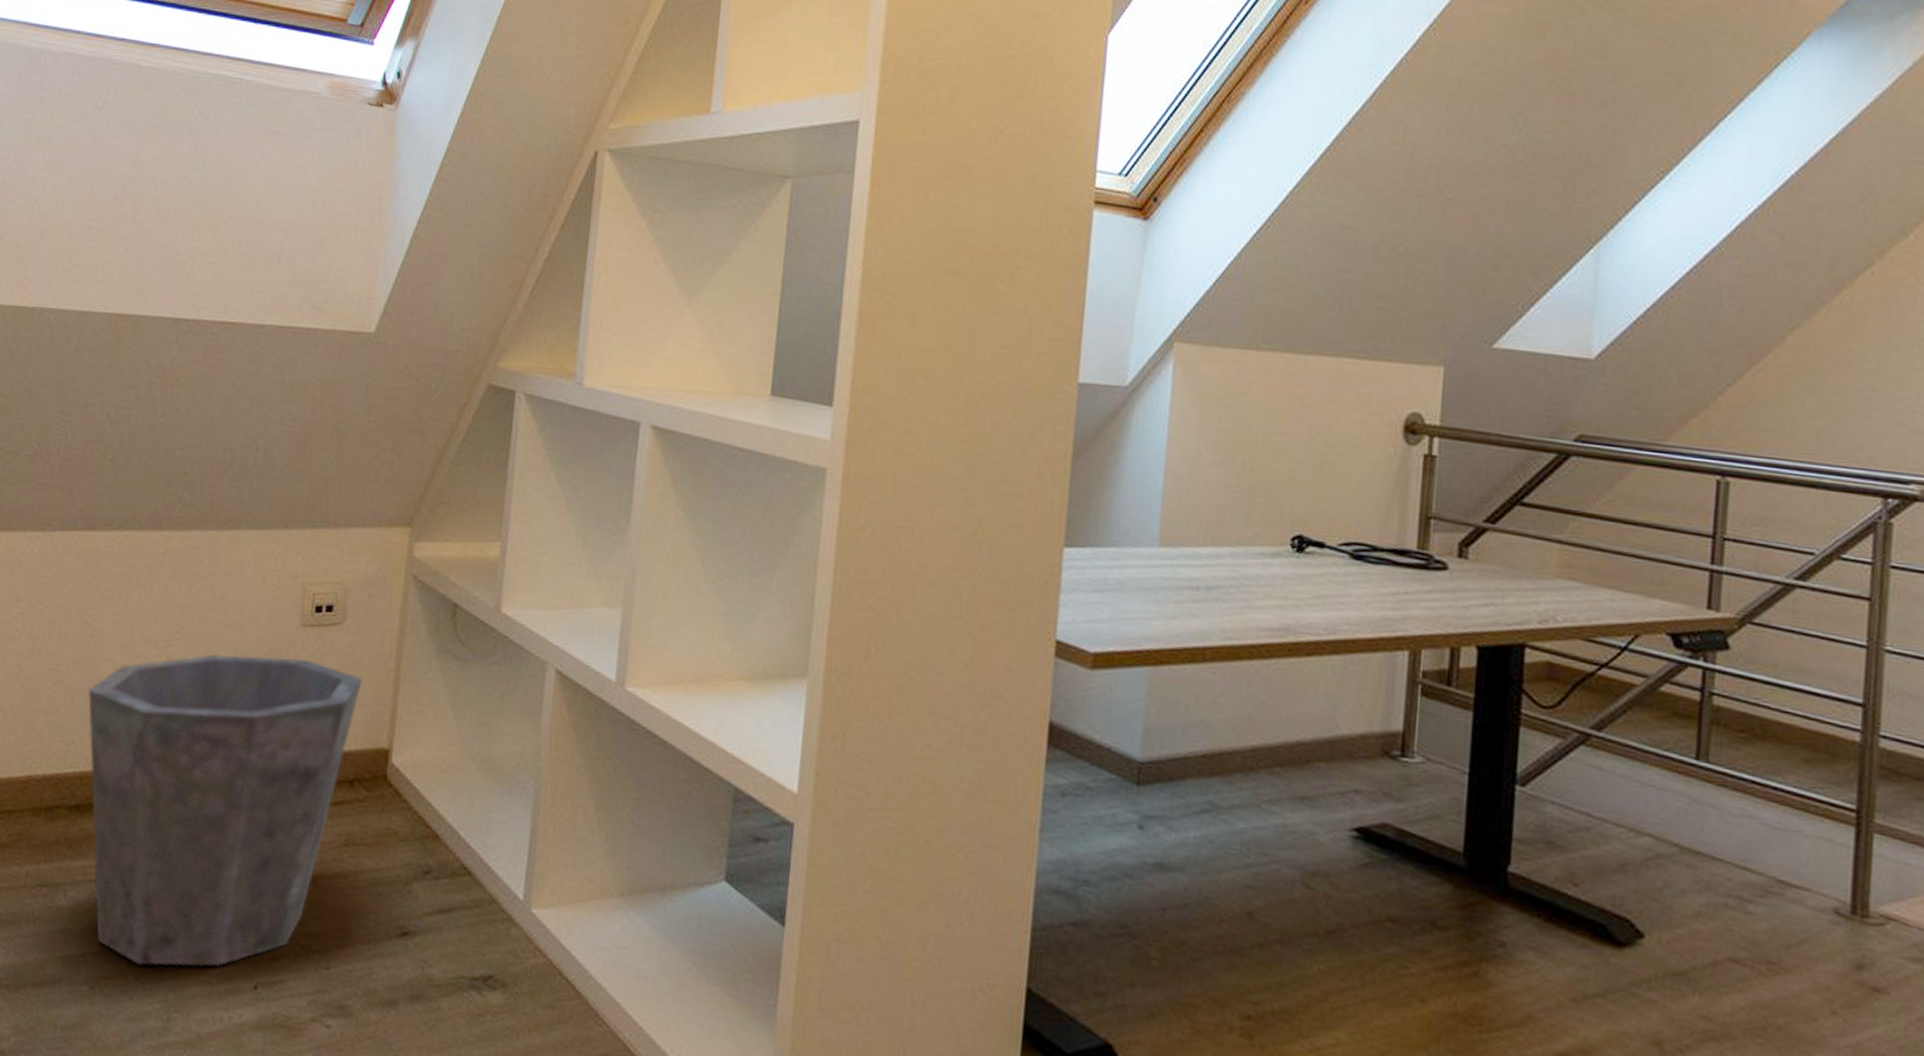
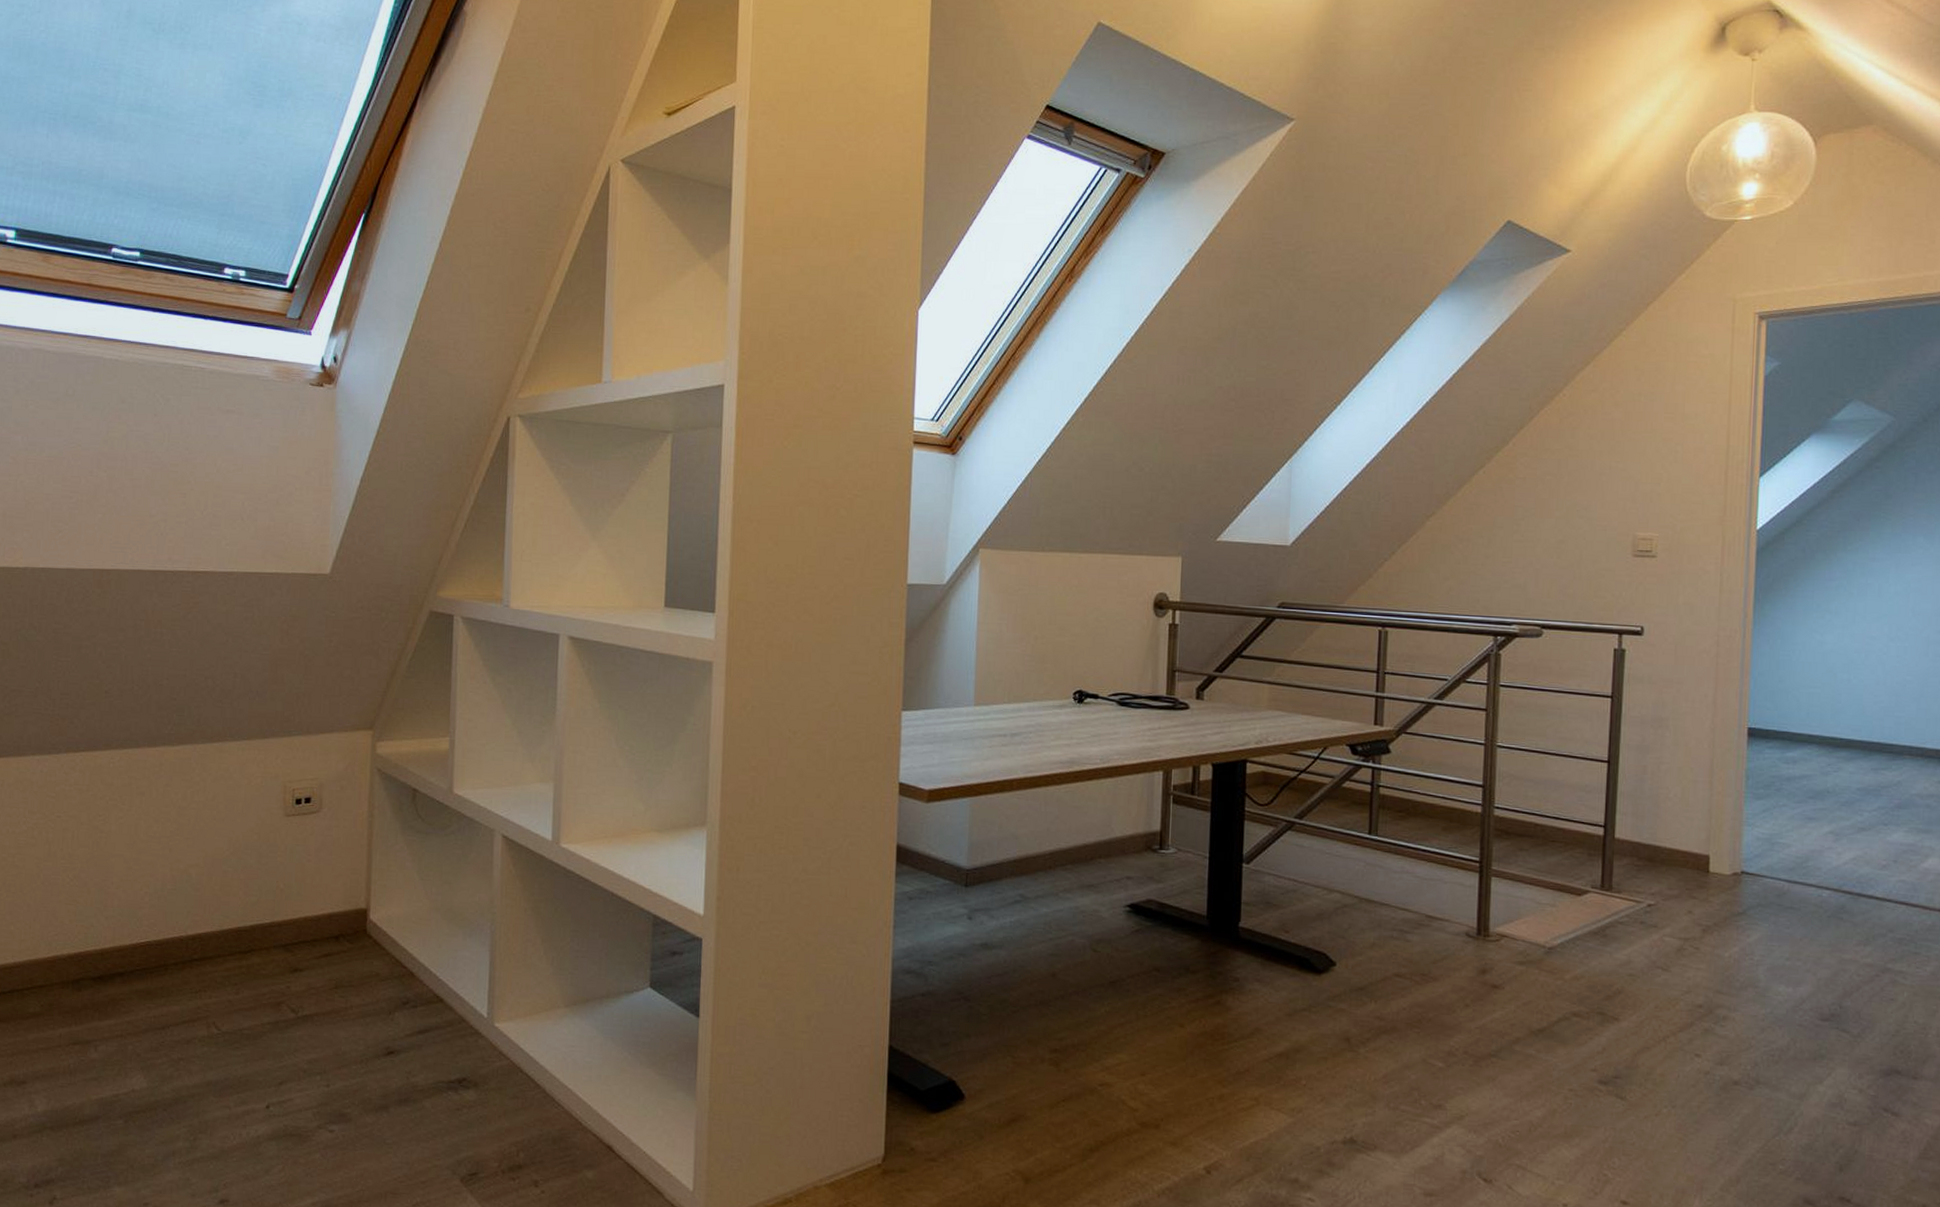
waste bin: present [87,654,363,967] -> none [101,842,341,1099]

